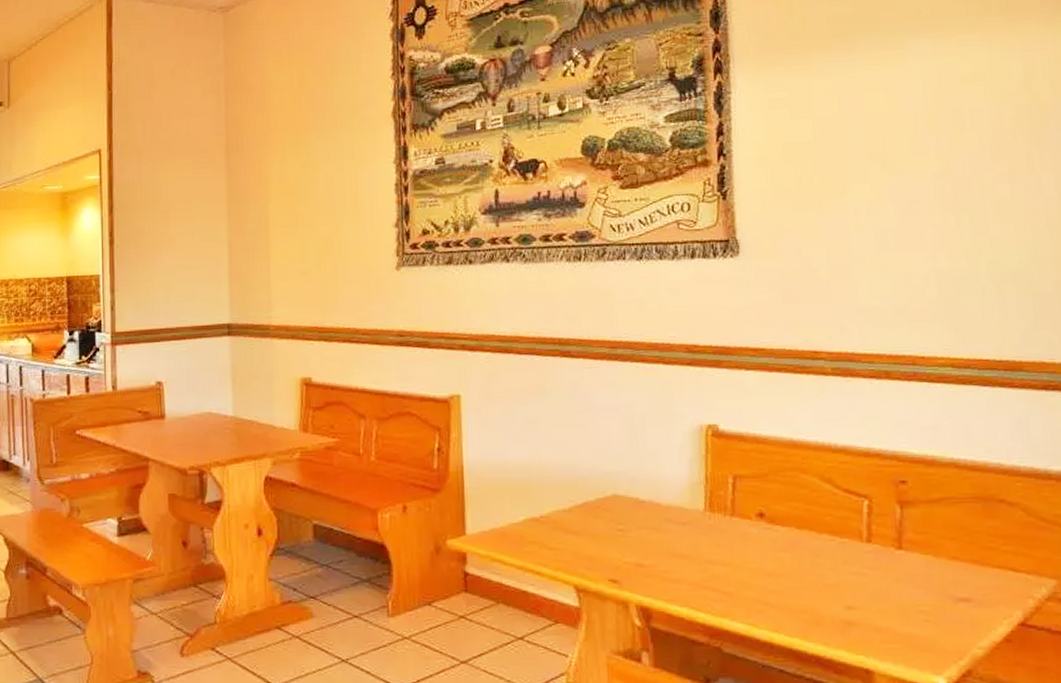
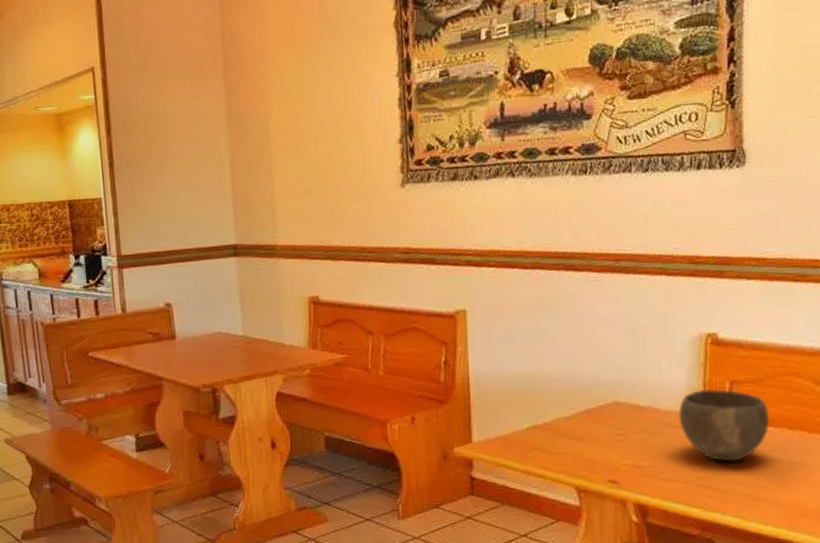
bowl: none [680,484,776,562] -> present [678,389,769,462]

